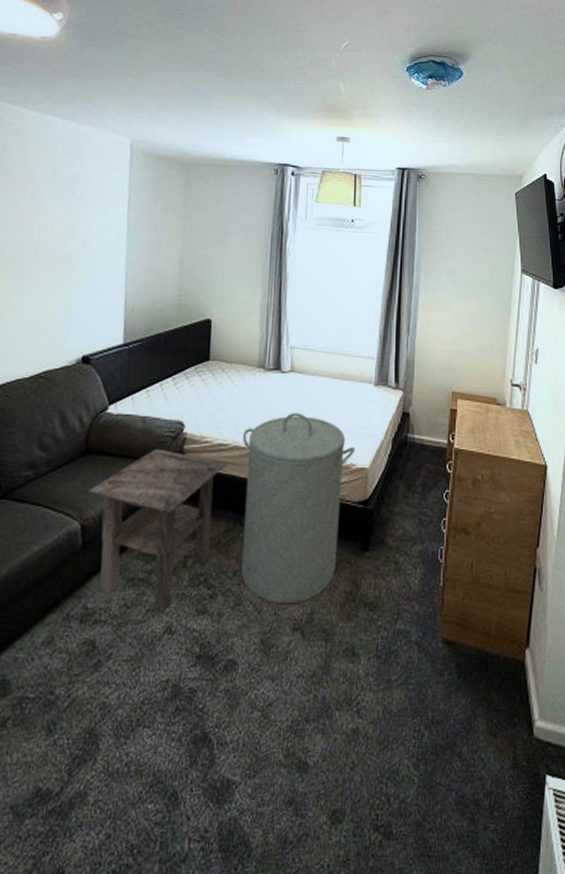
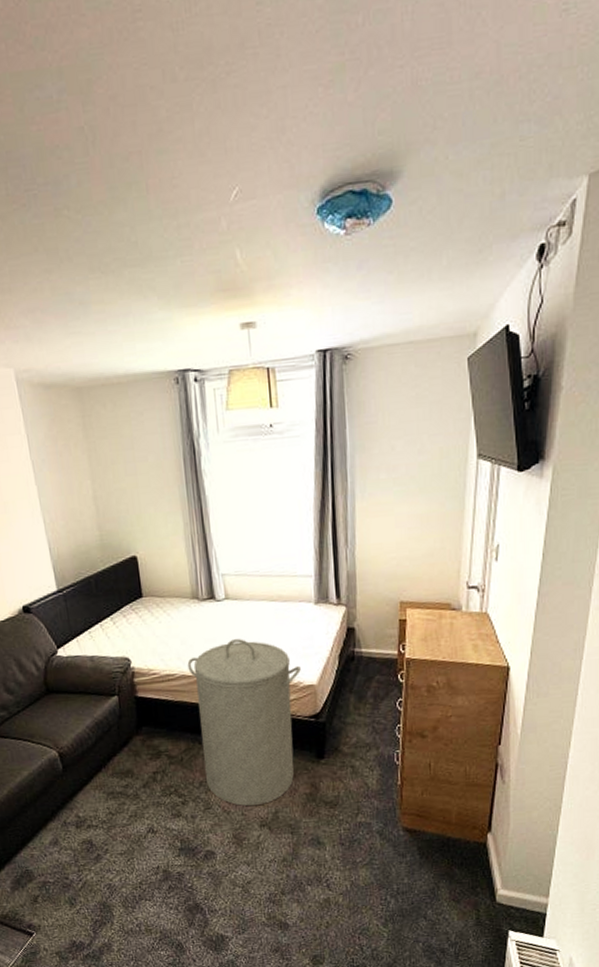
side table: present [88,448,227,612] -> none [57,683,177,817]

